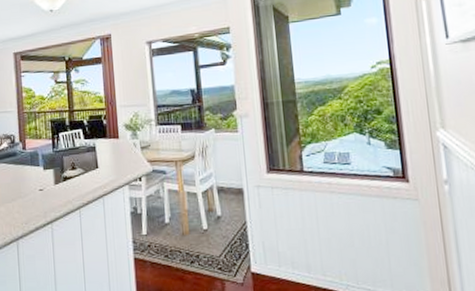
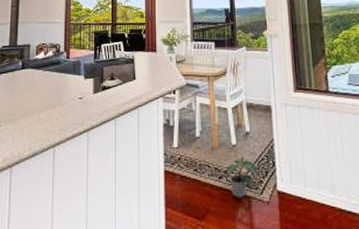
potted plant: none [197,240,231,281] -> present [226,156,258,198]

